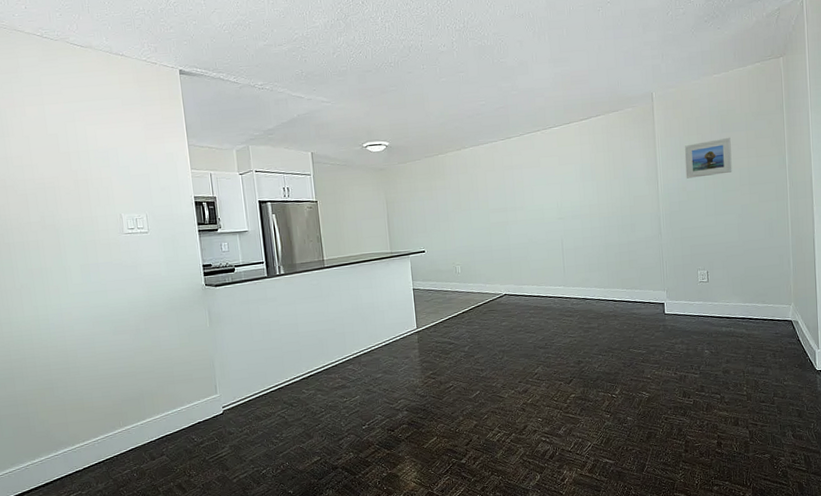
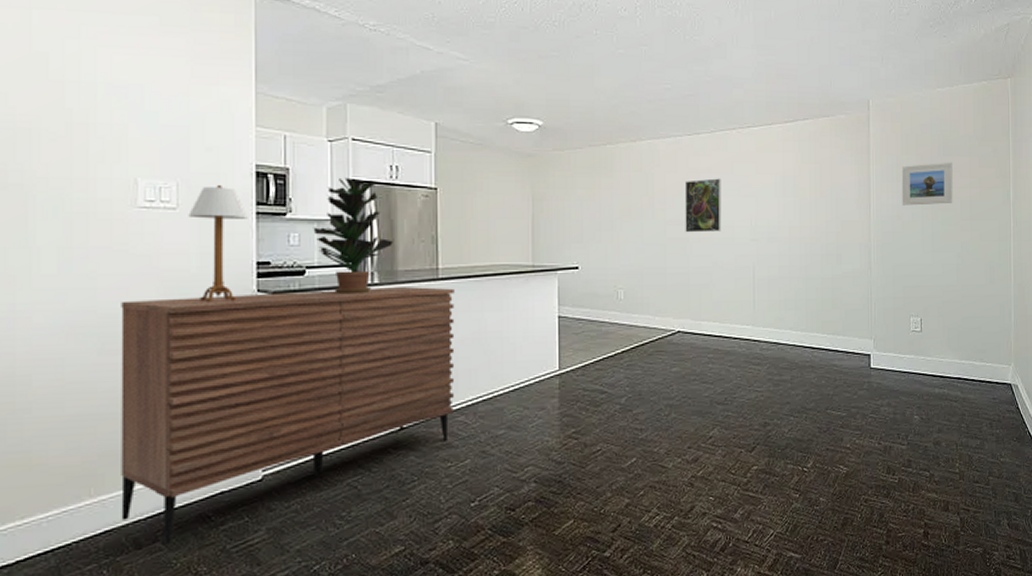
sideboard: none [122,273,345,457] -> present [121,287,455,544]
table lamp: none [156,213,194,295] -> present [188,184,248,302]
potted plant: none [236,199,291,284] -> present [313,177,393,295]
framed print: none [501,172,534,218] -> present [684,178,722,233]

